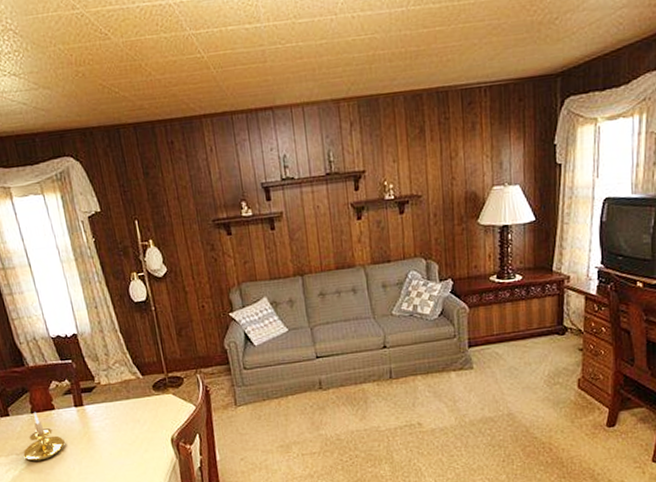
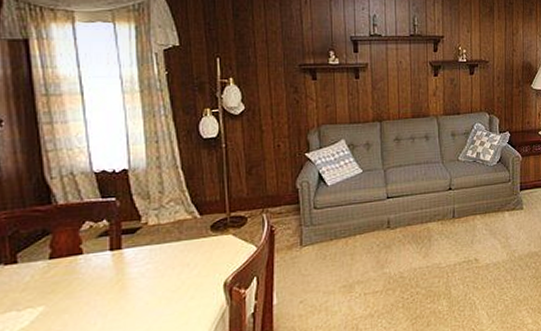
candle holder: present [23,411,65,461] -> none [27,257,89,318]

